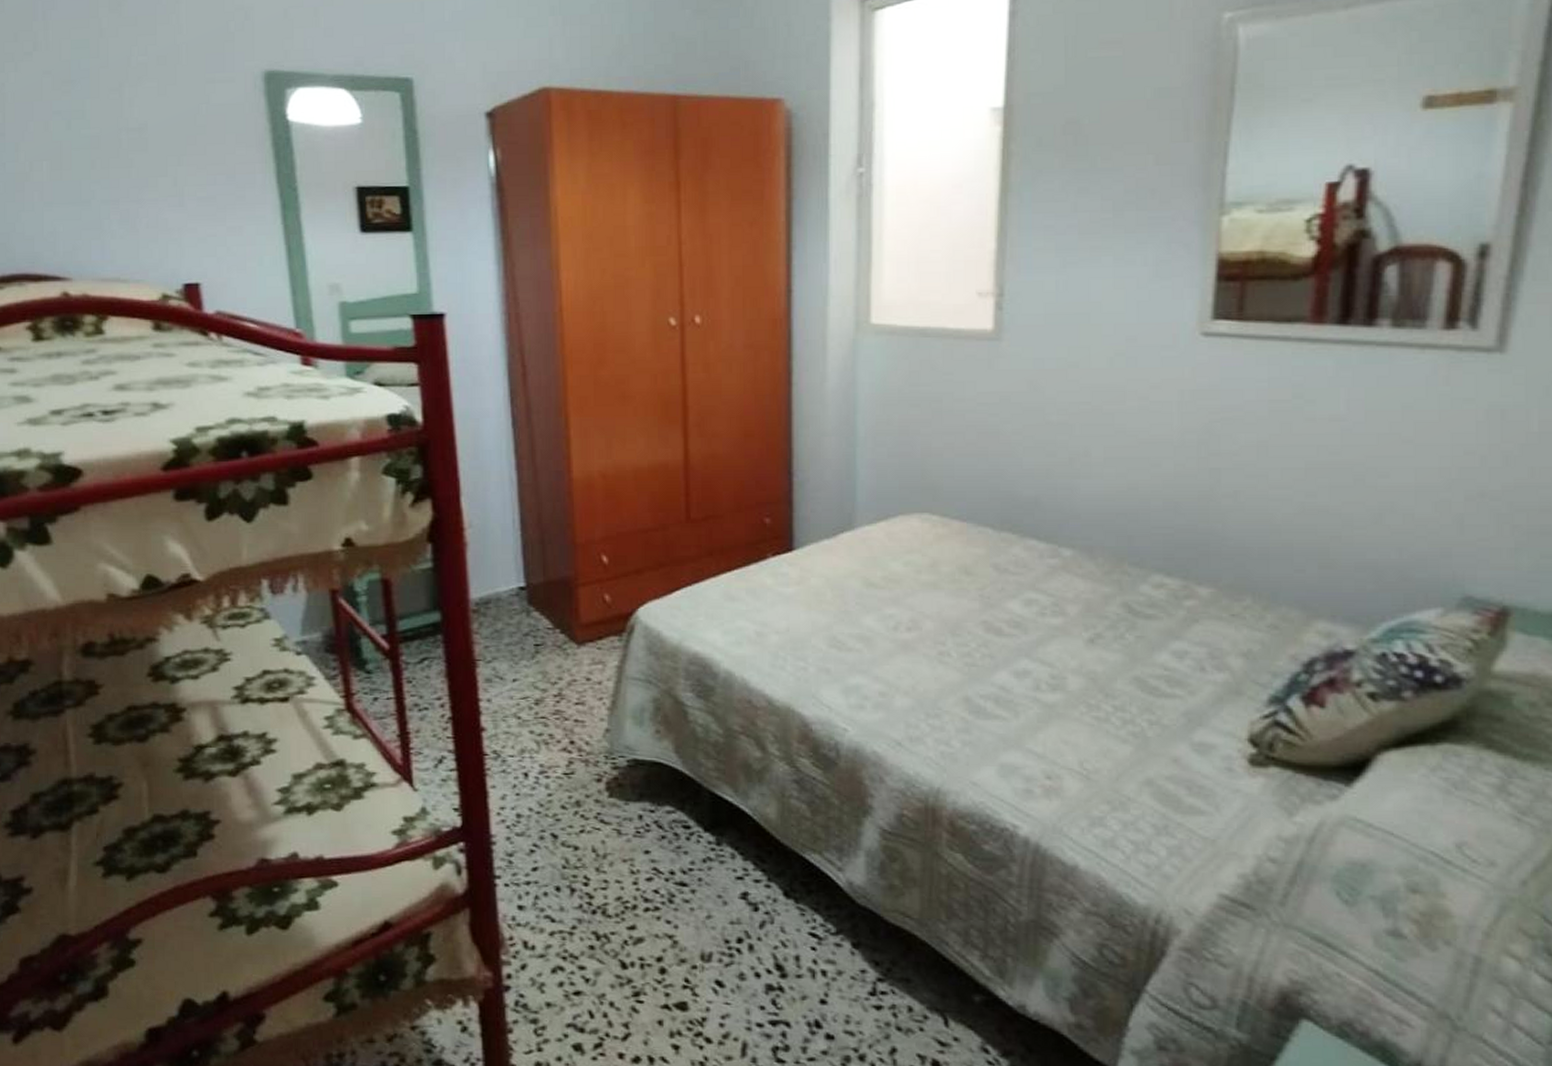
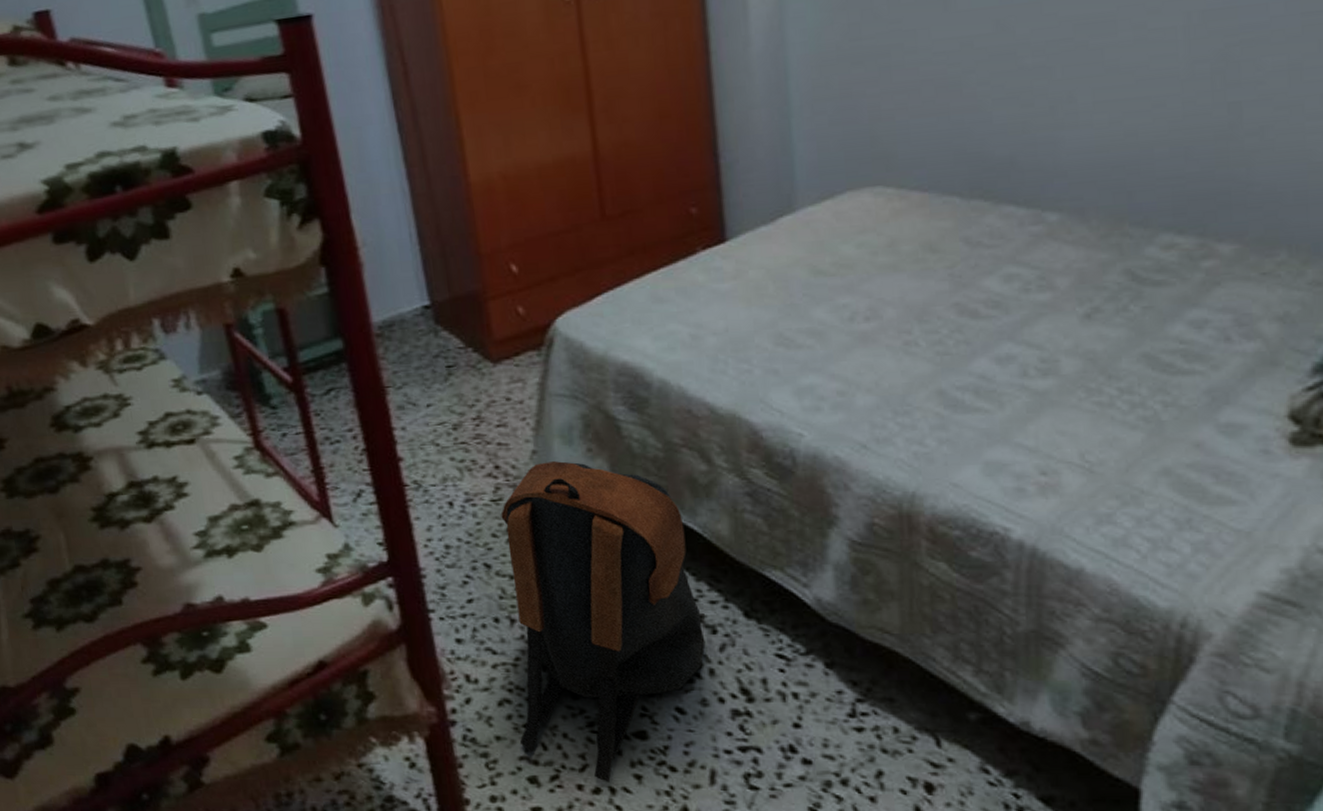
backpack: none [569,740,747,1052] -> present [500,461,706,783]

